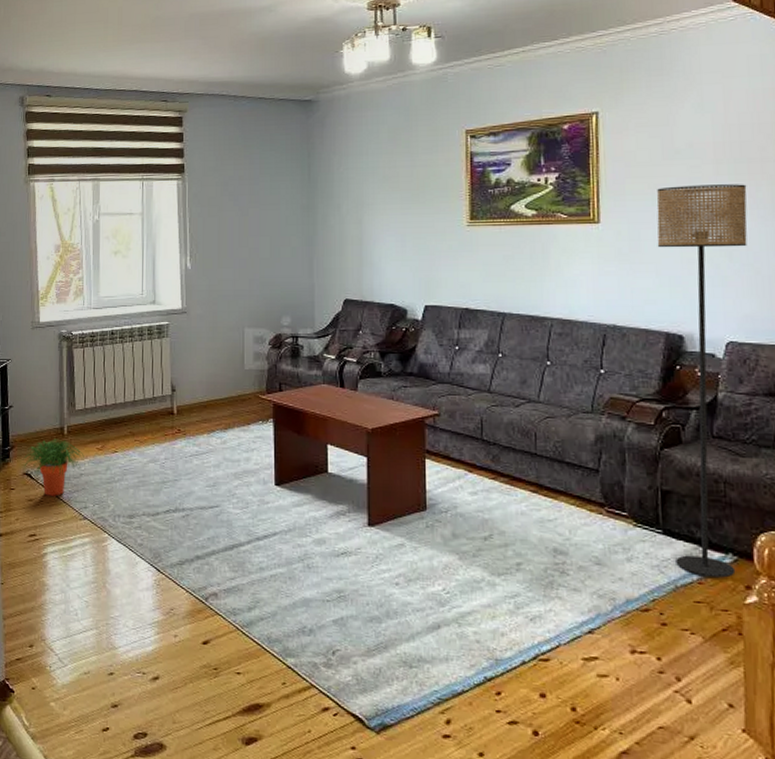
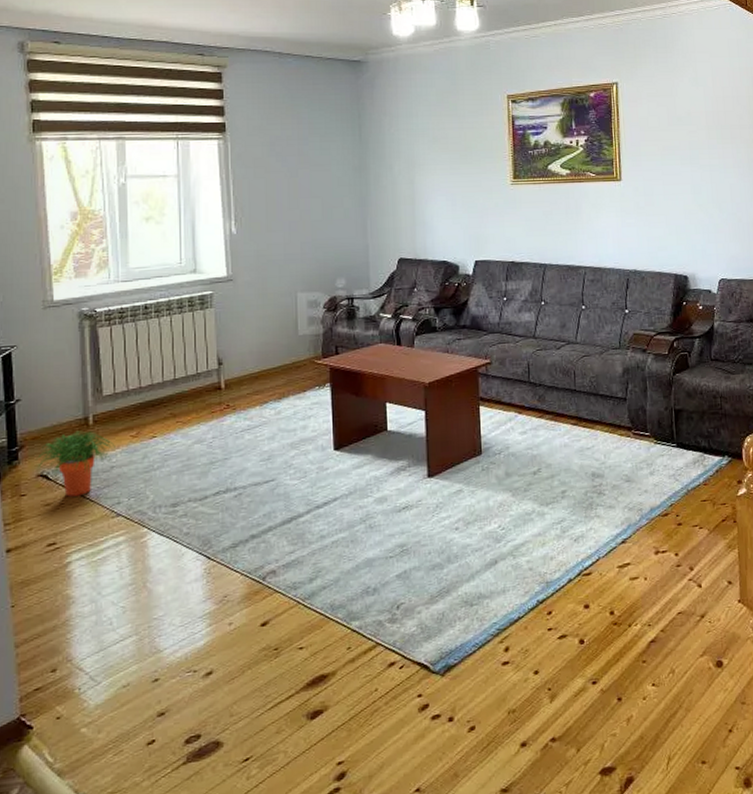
floor lamp: present [656,184,748,578] -> none [665,147,732,479]

